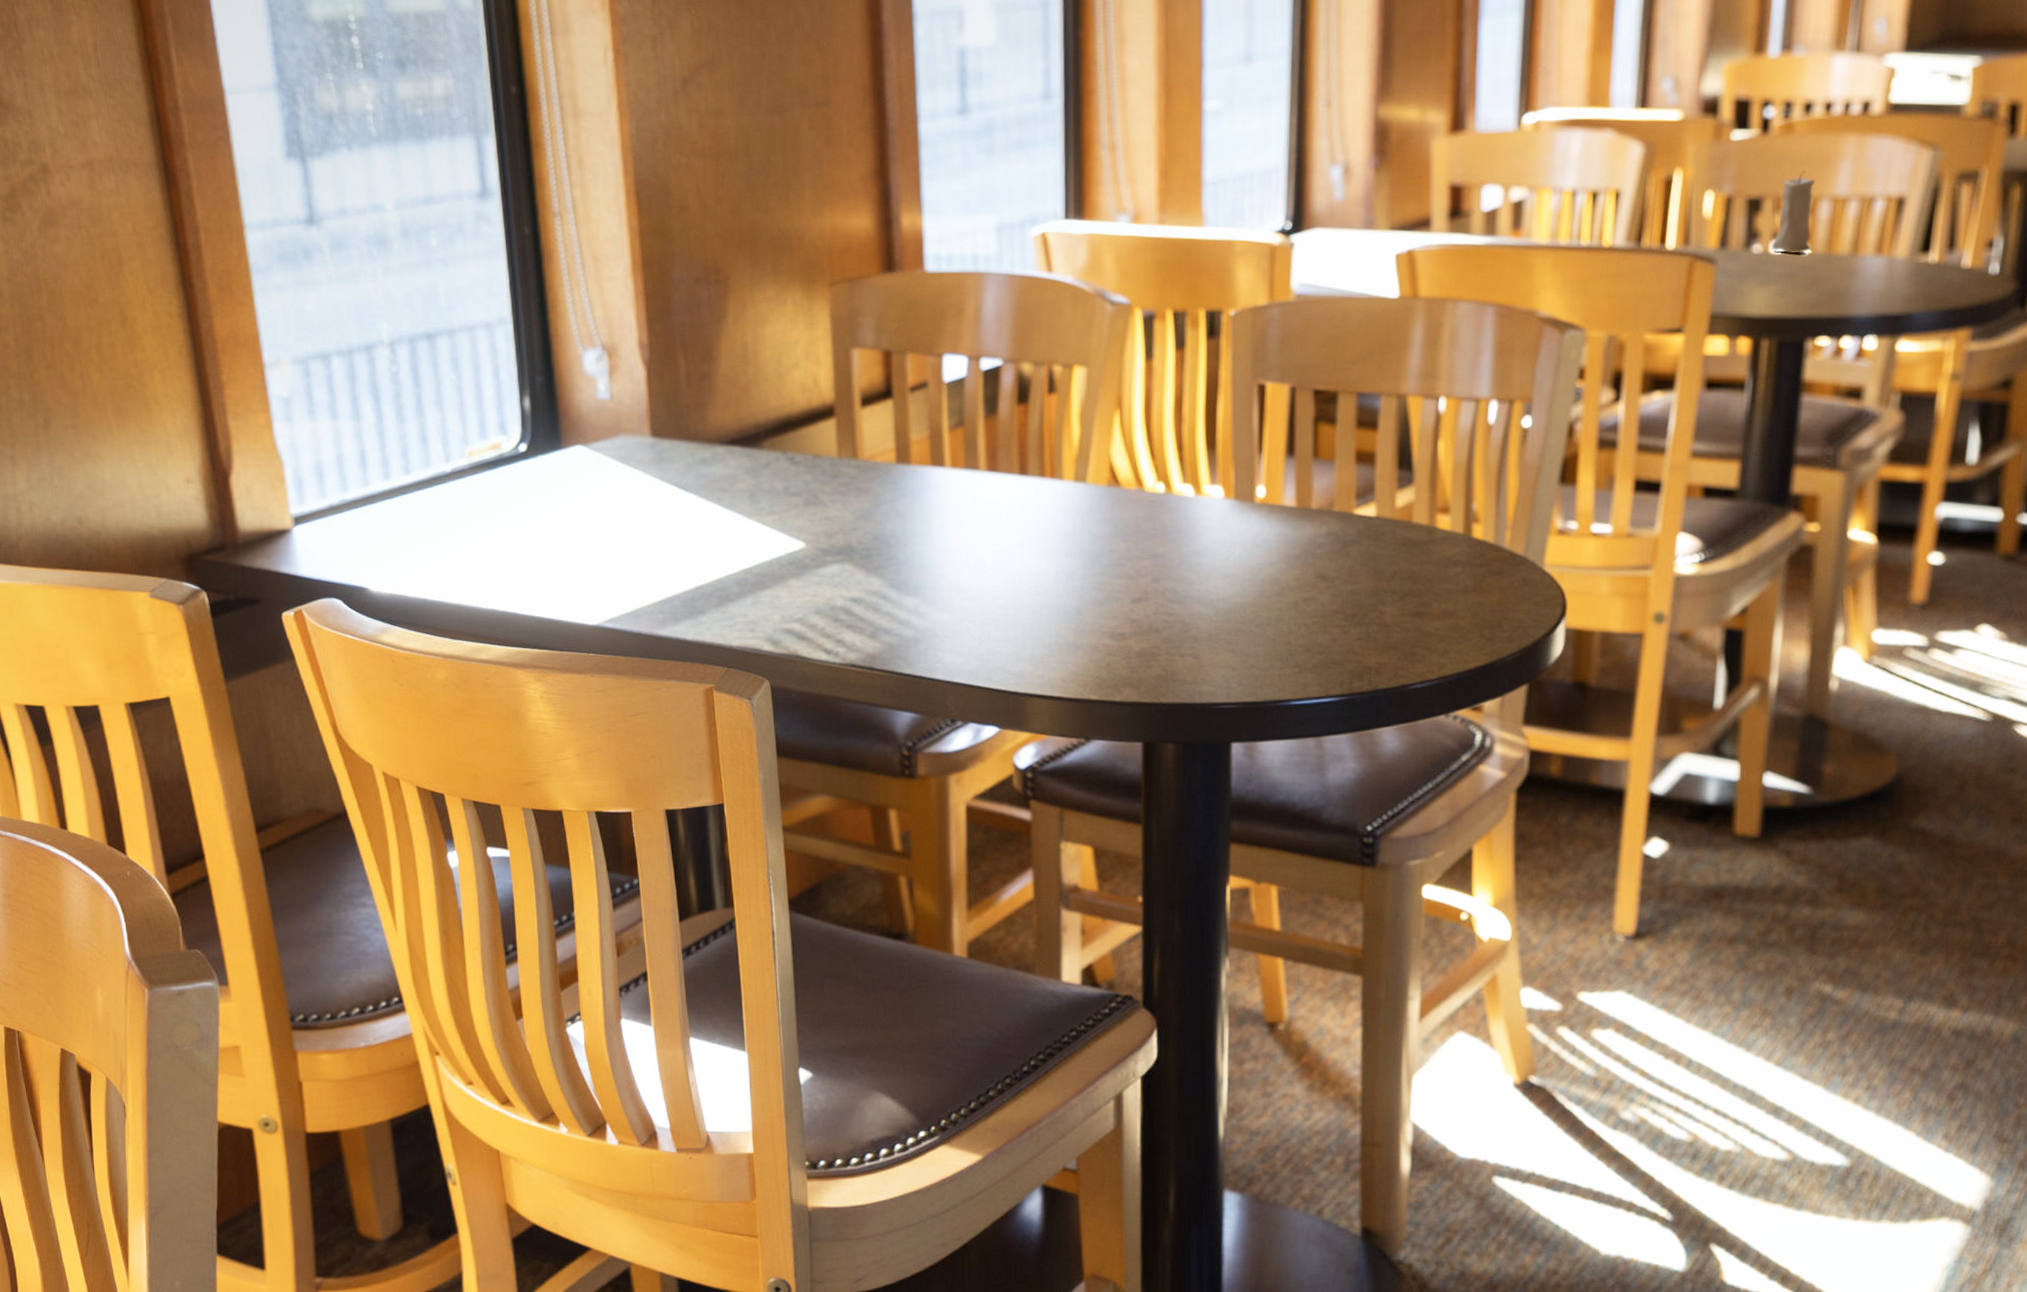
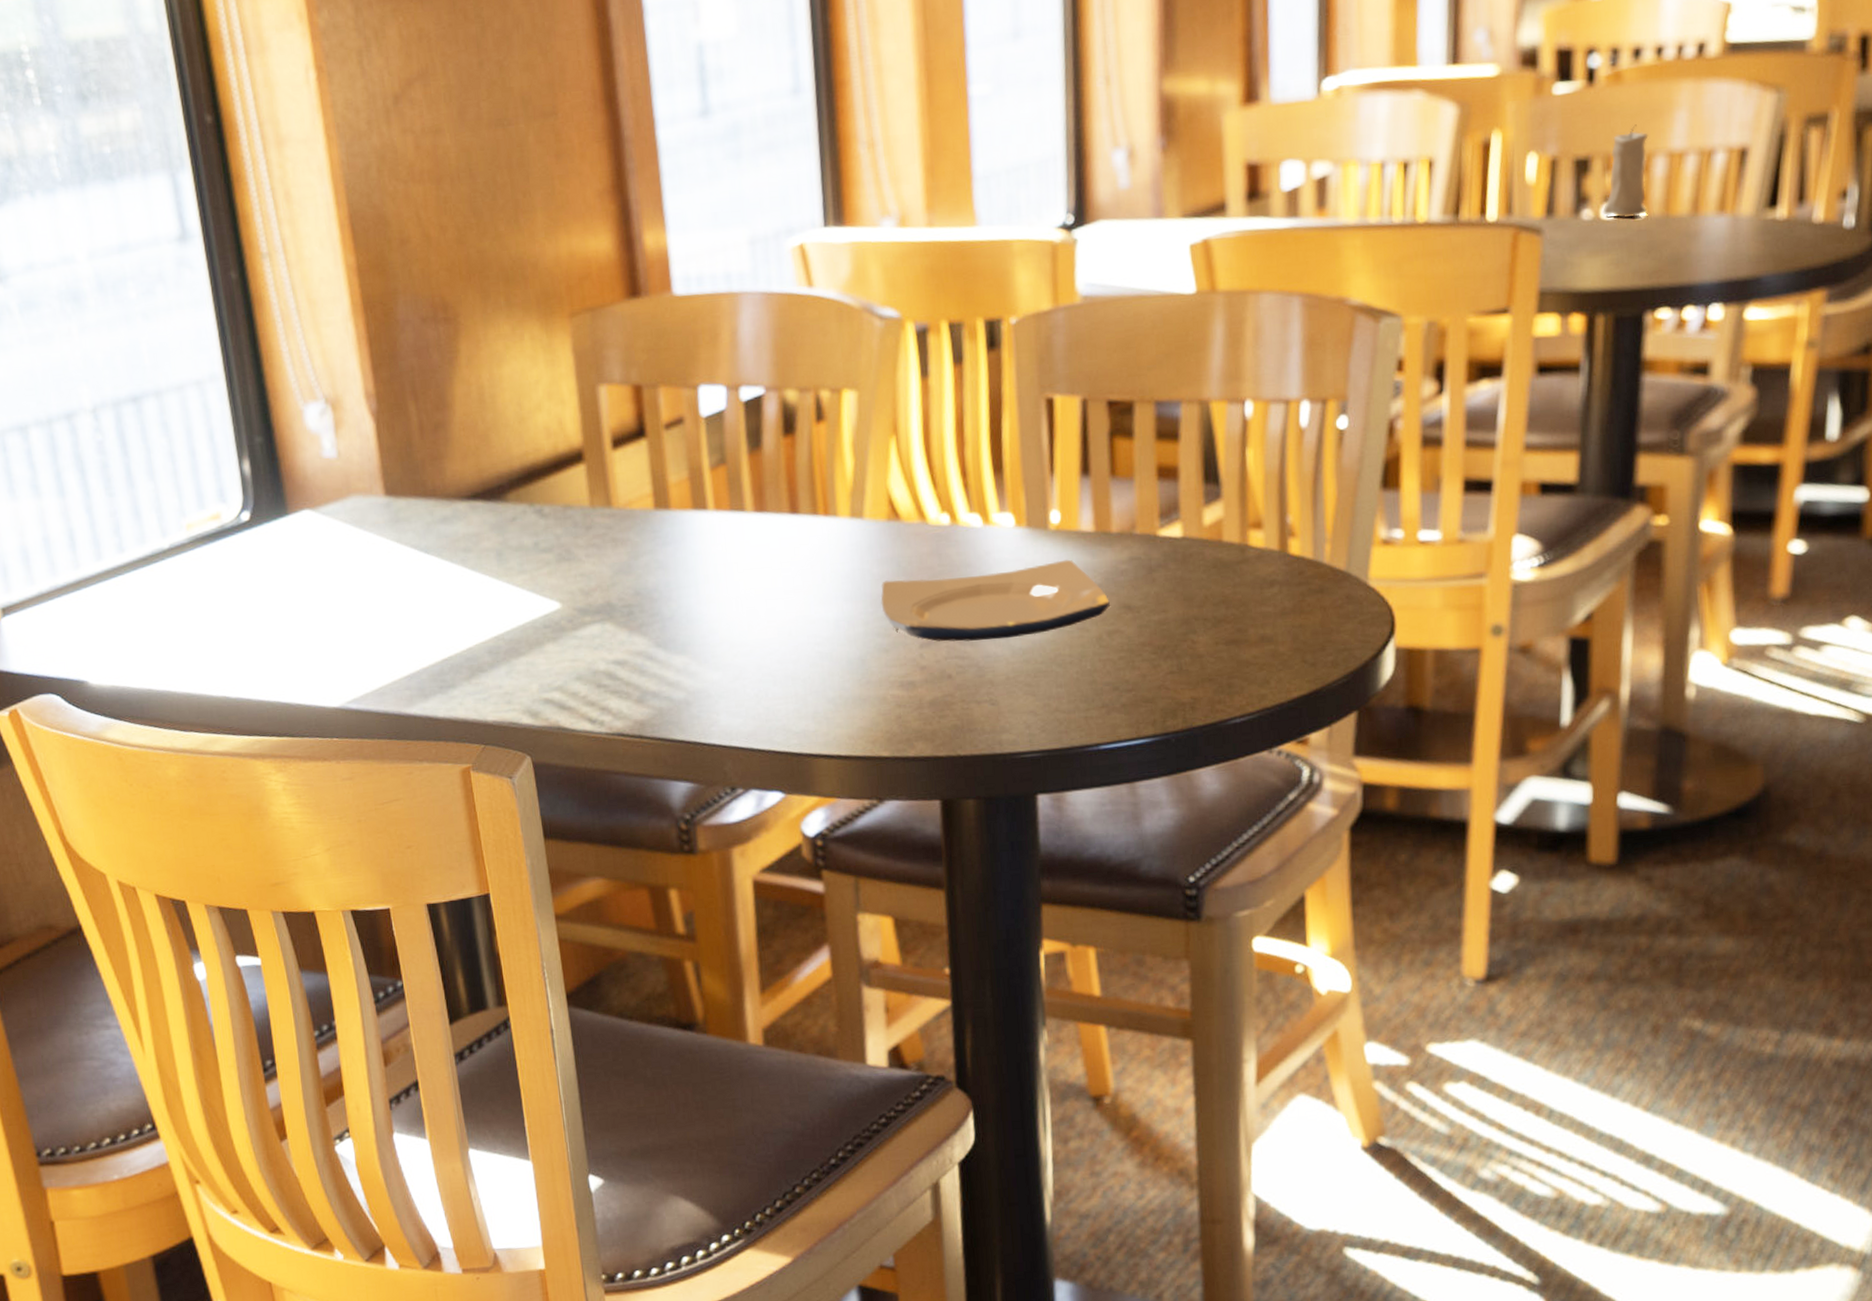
plate: none [1098,531,1307,600] -> present [880,559,1110,642]

